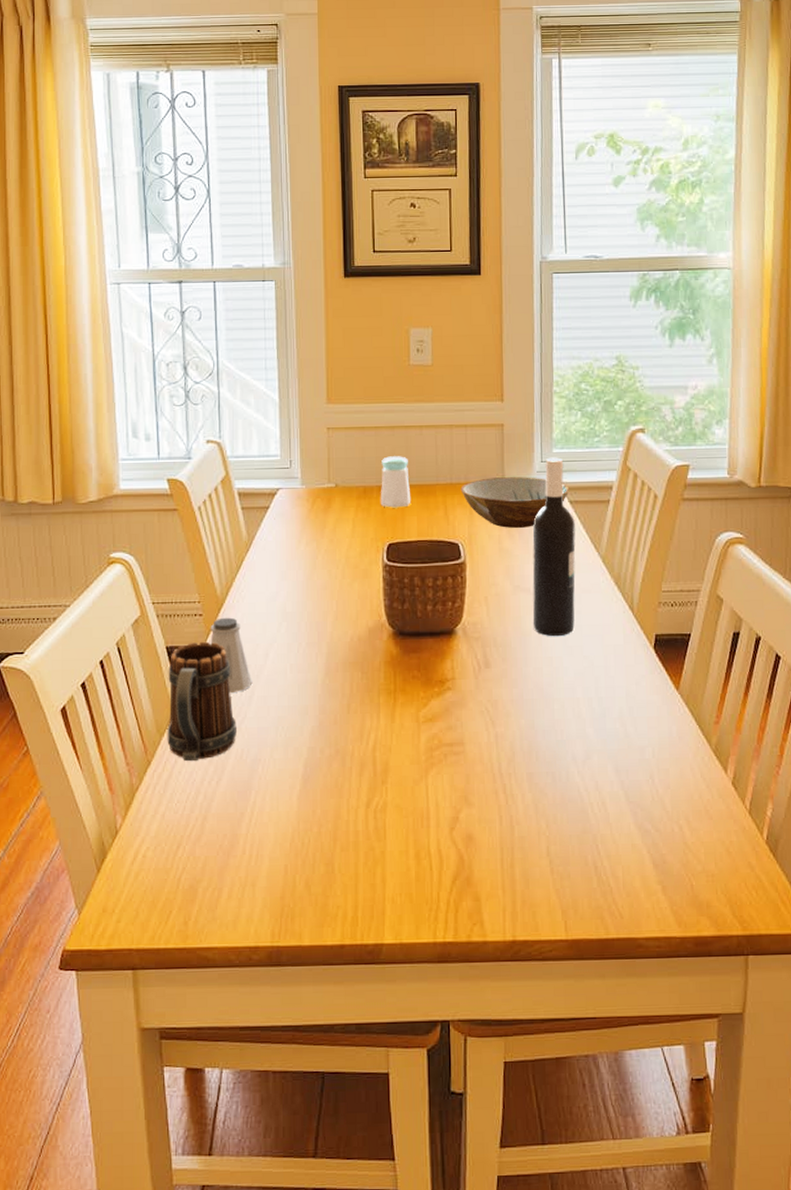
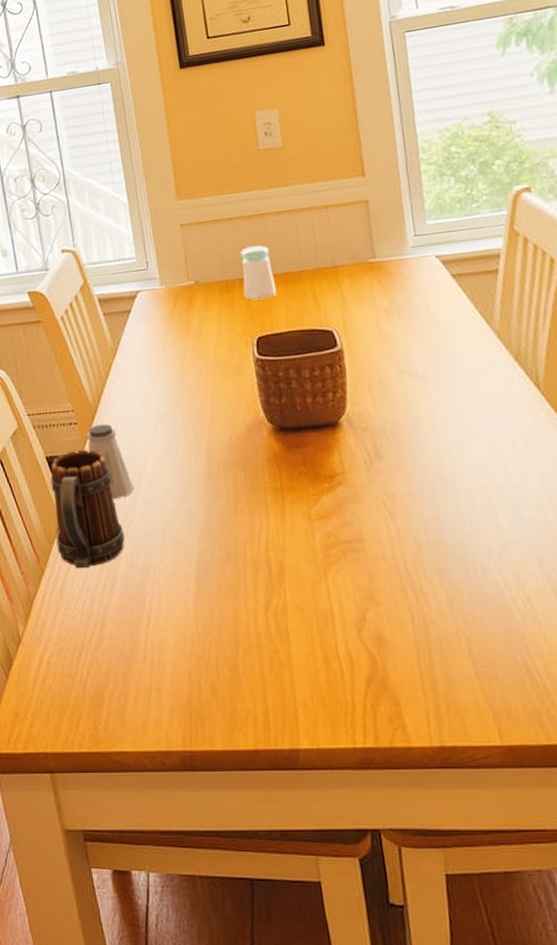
bowl: present [460,477,570,528] -> none [328,253,451,310]
wine bottle: present [532,457,576,637] -> none [413,229,473,422]

